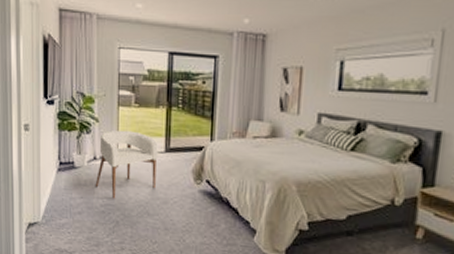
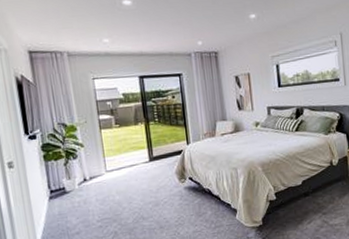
armchair: present [95,130,158,199] -> none [87,148,146,213]

